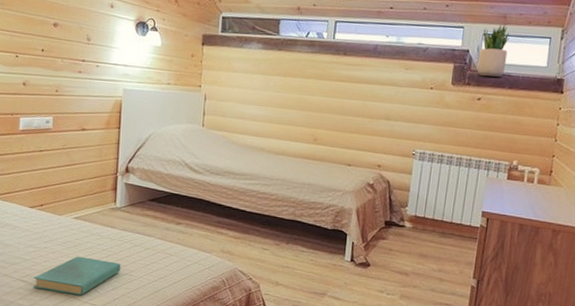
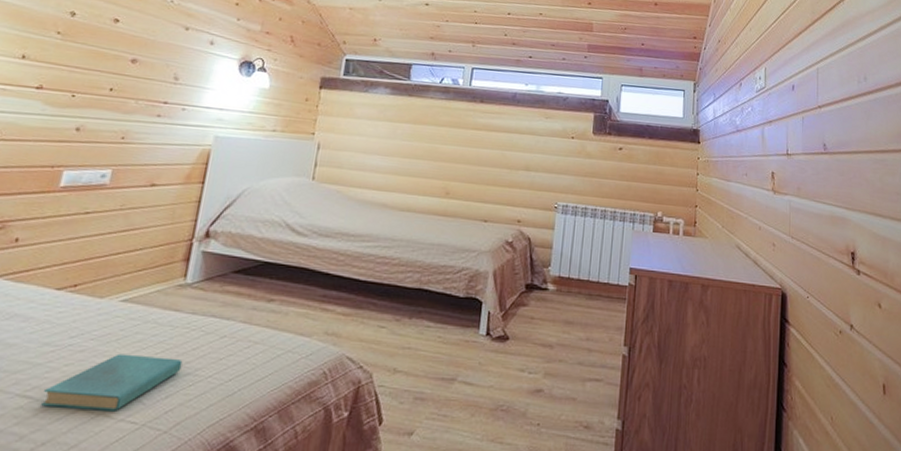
planter: present [477,24,510,79] -> none [617,76,647,129]

